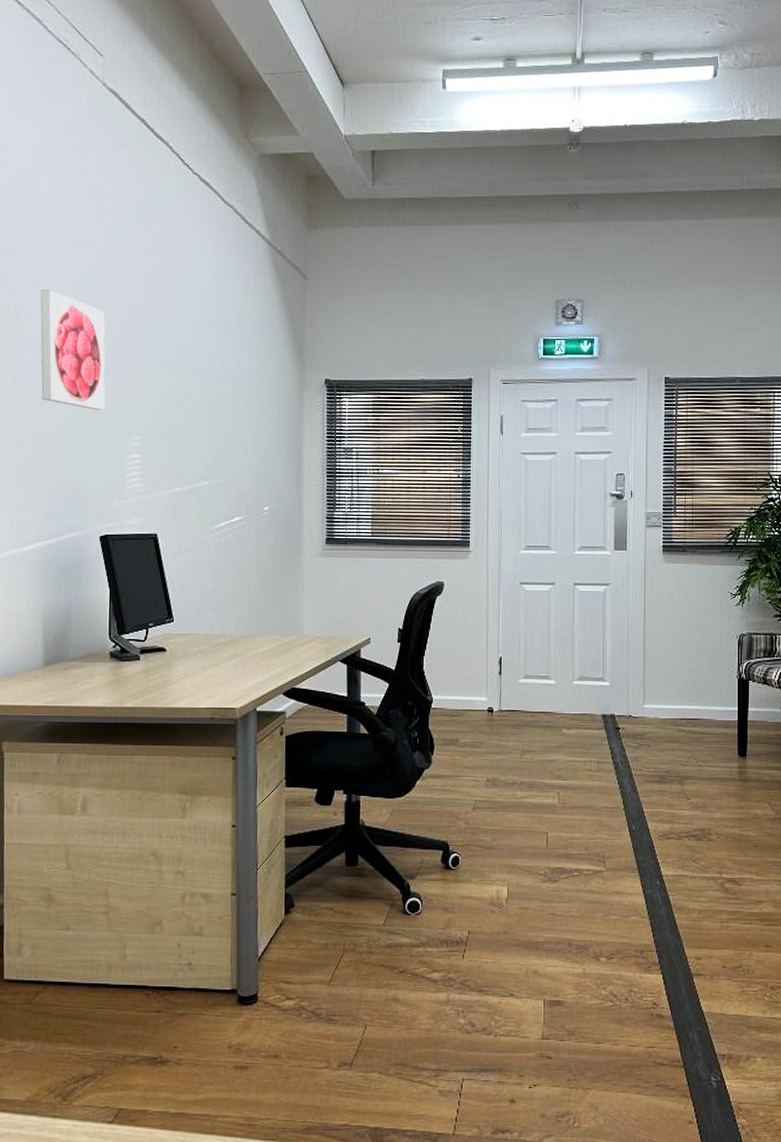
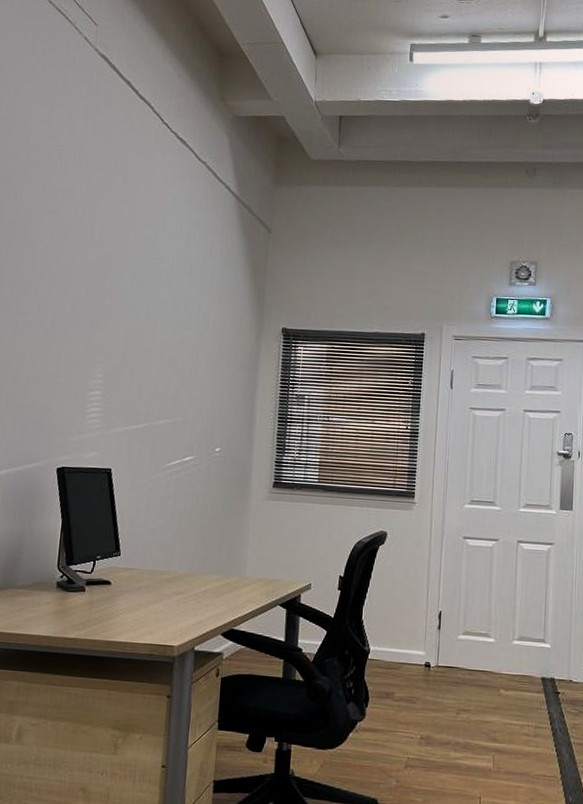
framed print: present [40,290,105,410] -> none [14,233,79,348]

